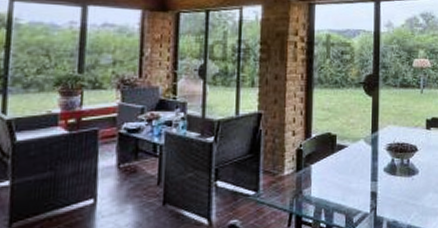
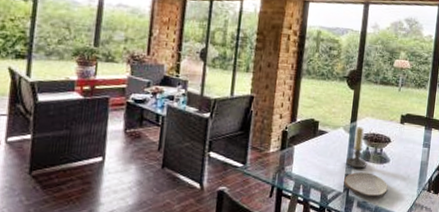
candle holder: none [369,137,394,185] -> present [345,127,367,169]
plate: none [370,187,419,217] -> present [344,172,388,198]

